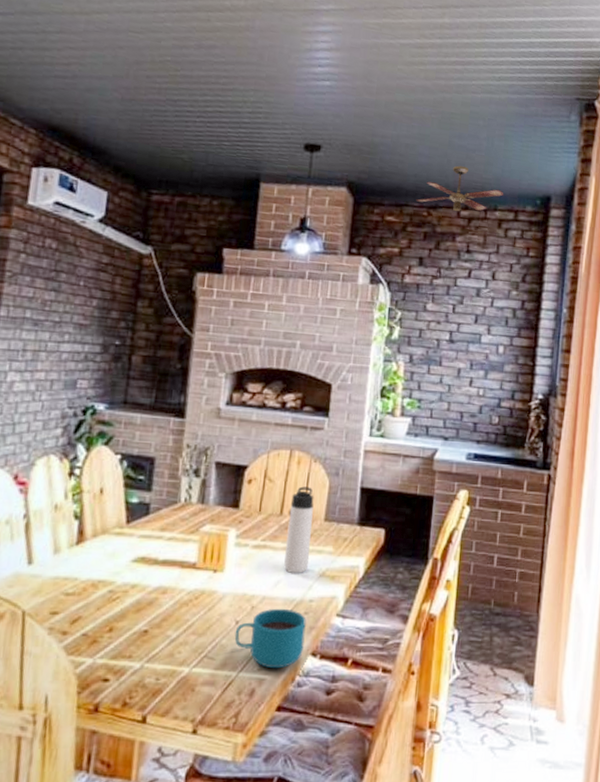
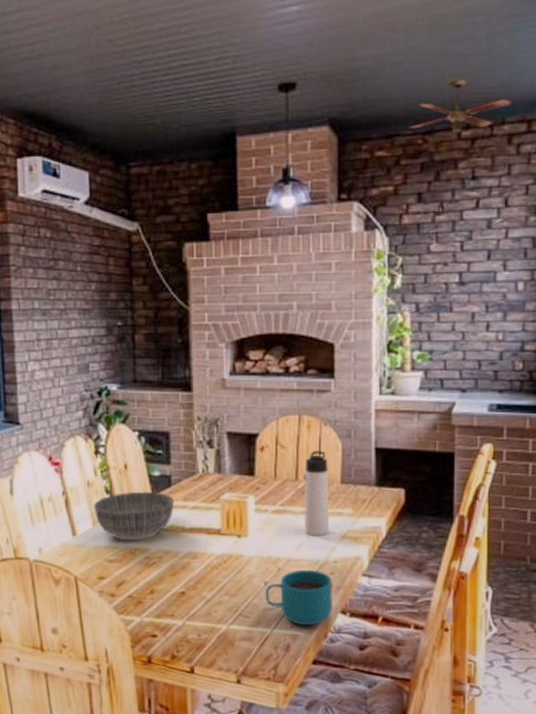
bowl: none [57,518,151,573] -> present [93,491,175,541]

